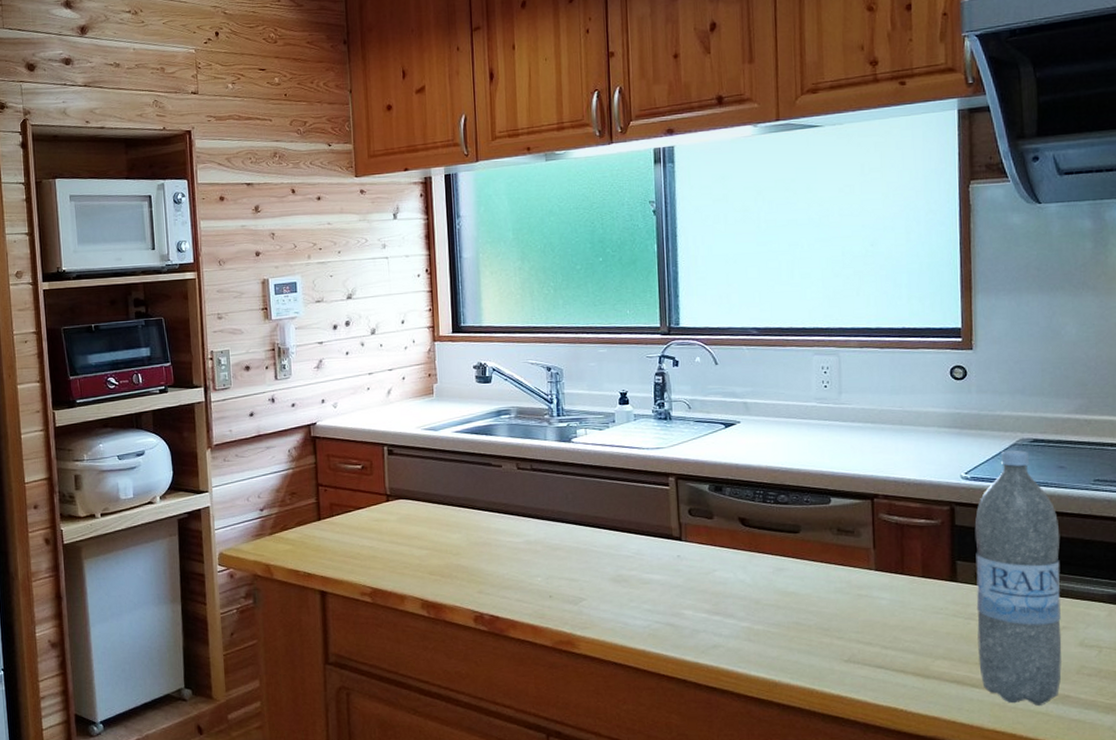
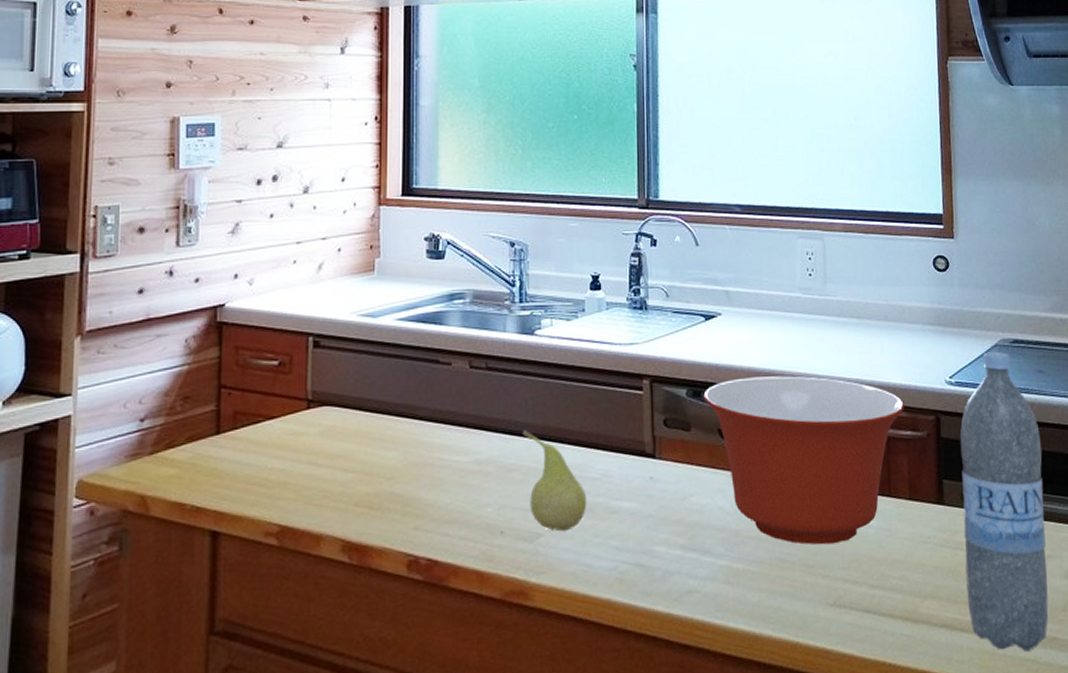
fruit: none [564,518,623,597] -> present [522,430,587,532]
mixing bowl: none [724,473,919,613] -> present [703,376,905,545]

